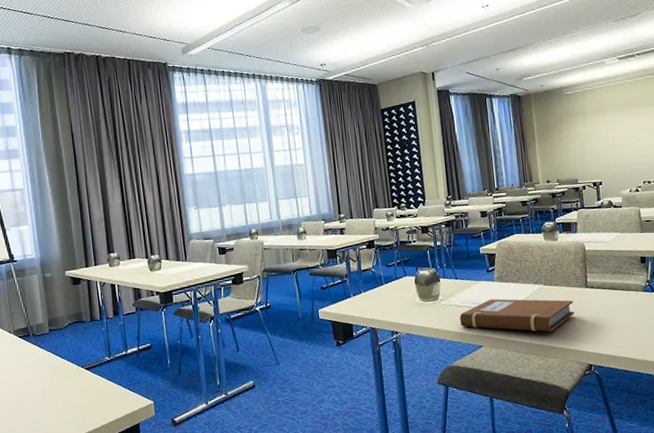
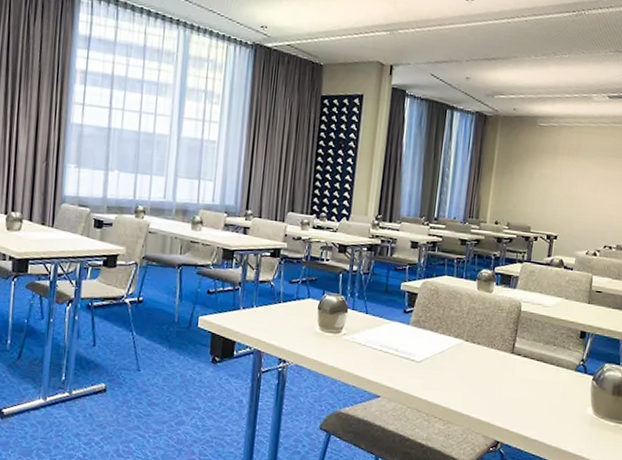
notebook: present [460,299,575,332] -> none [360,344,494,396]

